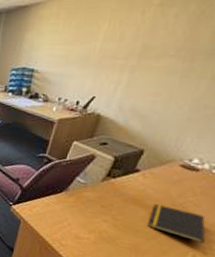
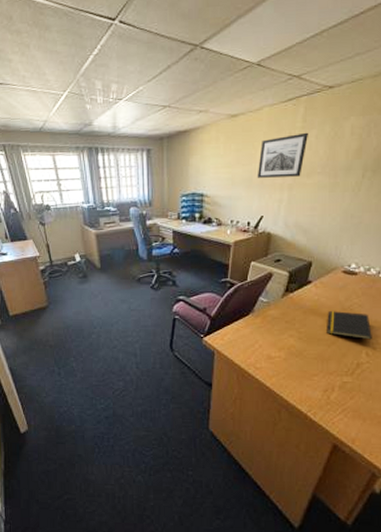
wall art: none [95,10,166,58] -> present [257,132,308,178]

